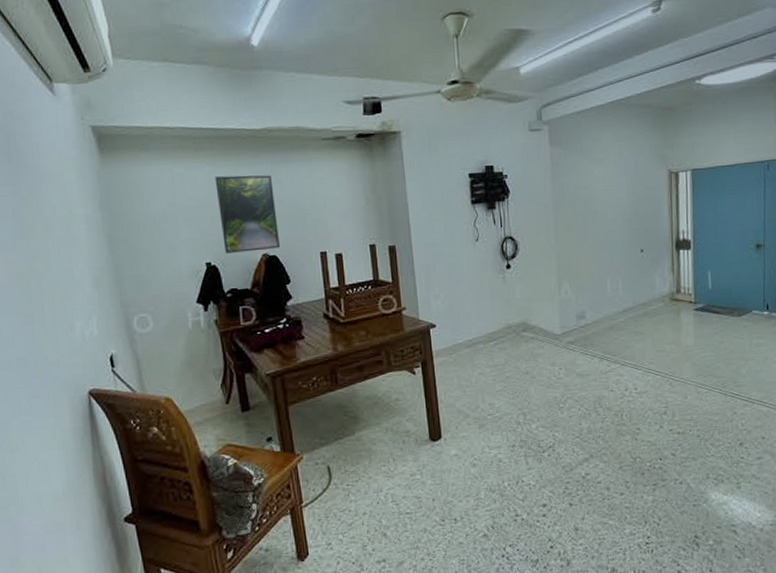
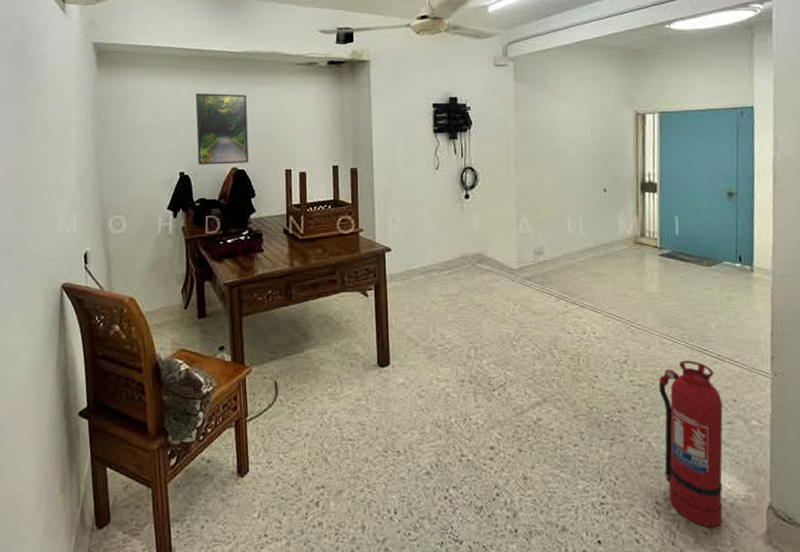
fire extinguisher: none [695,405,754,553] -> present [658,360,723,528]

